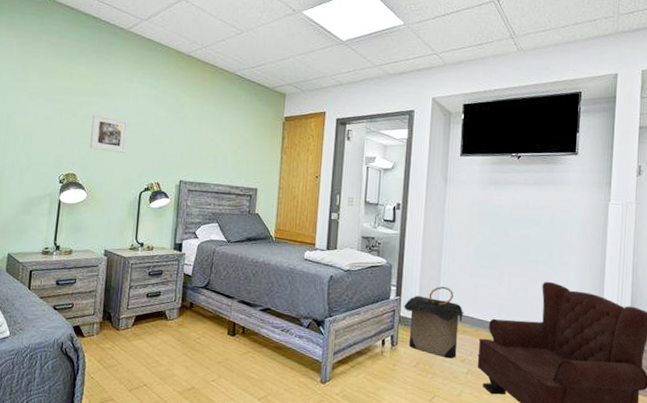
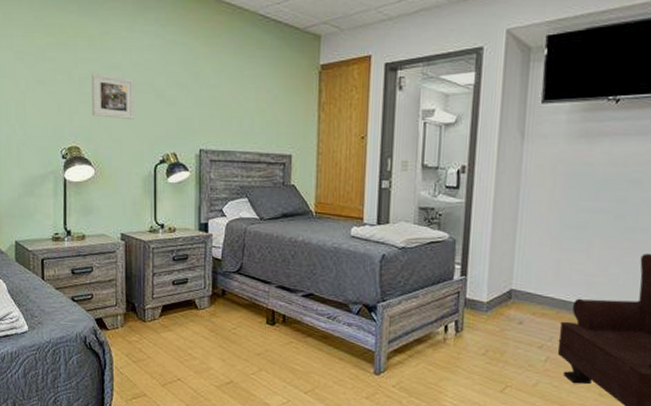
laundry hamper: present [404,286,464,359] -> none [470,262,543,345]

